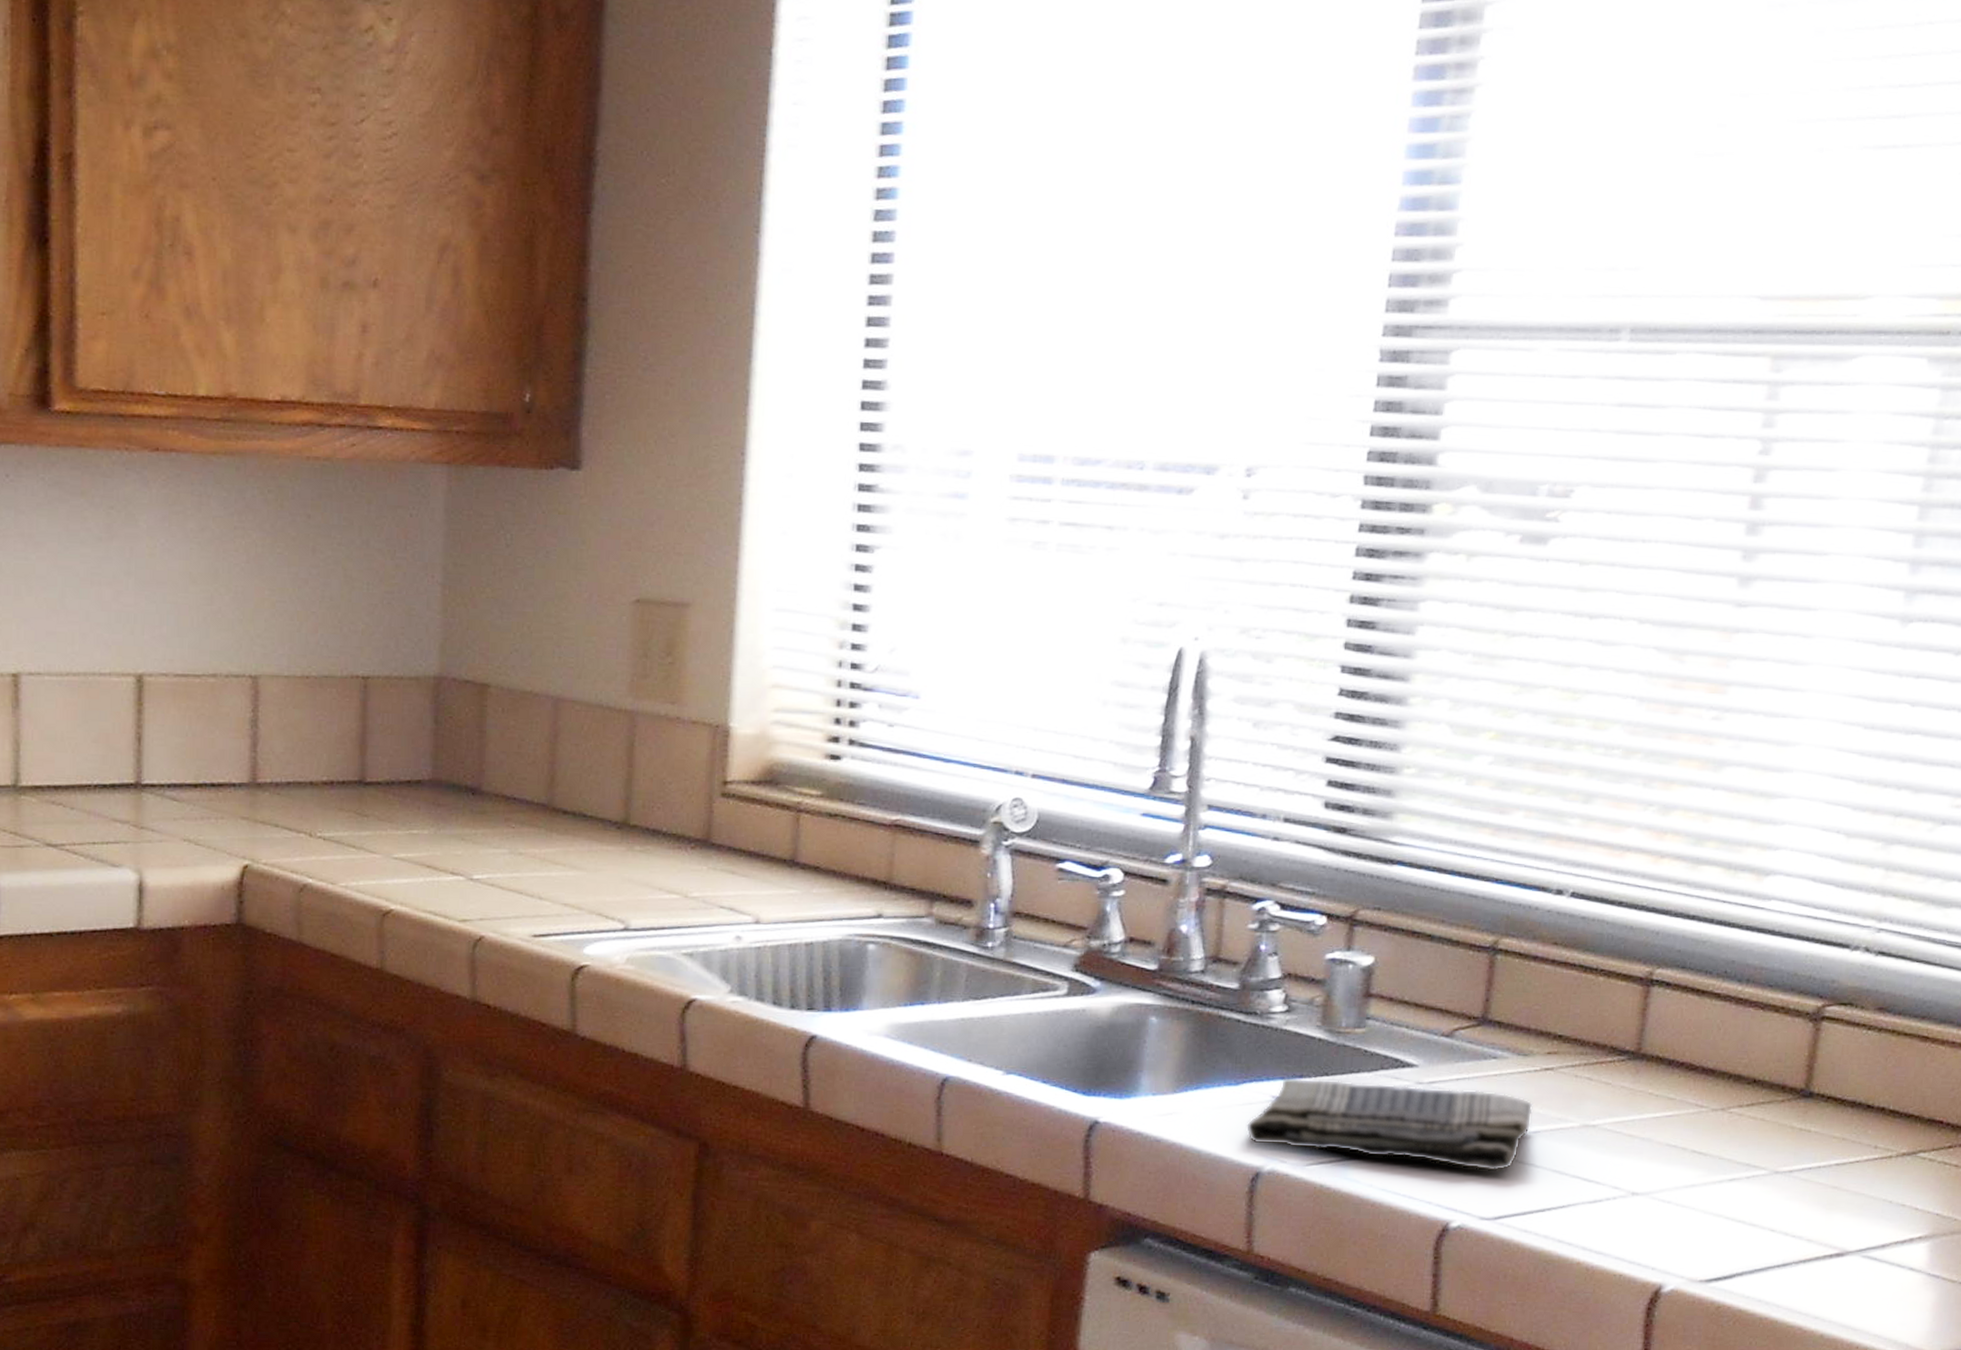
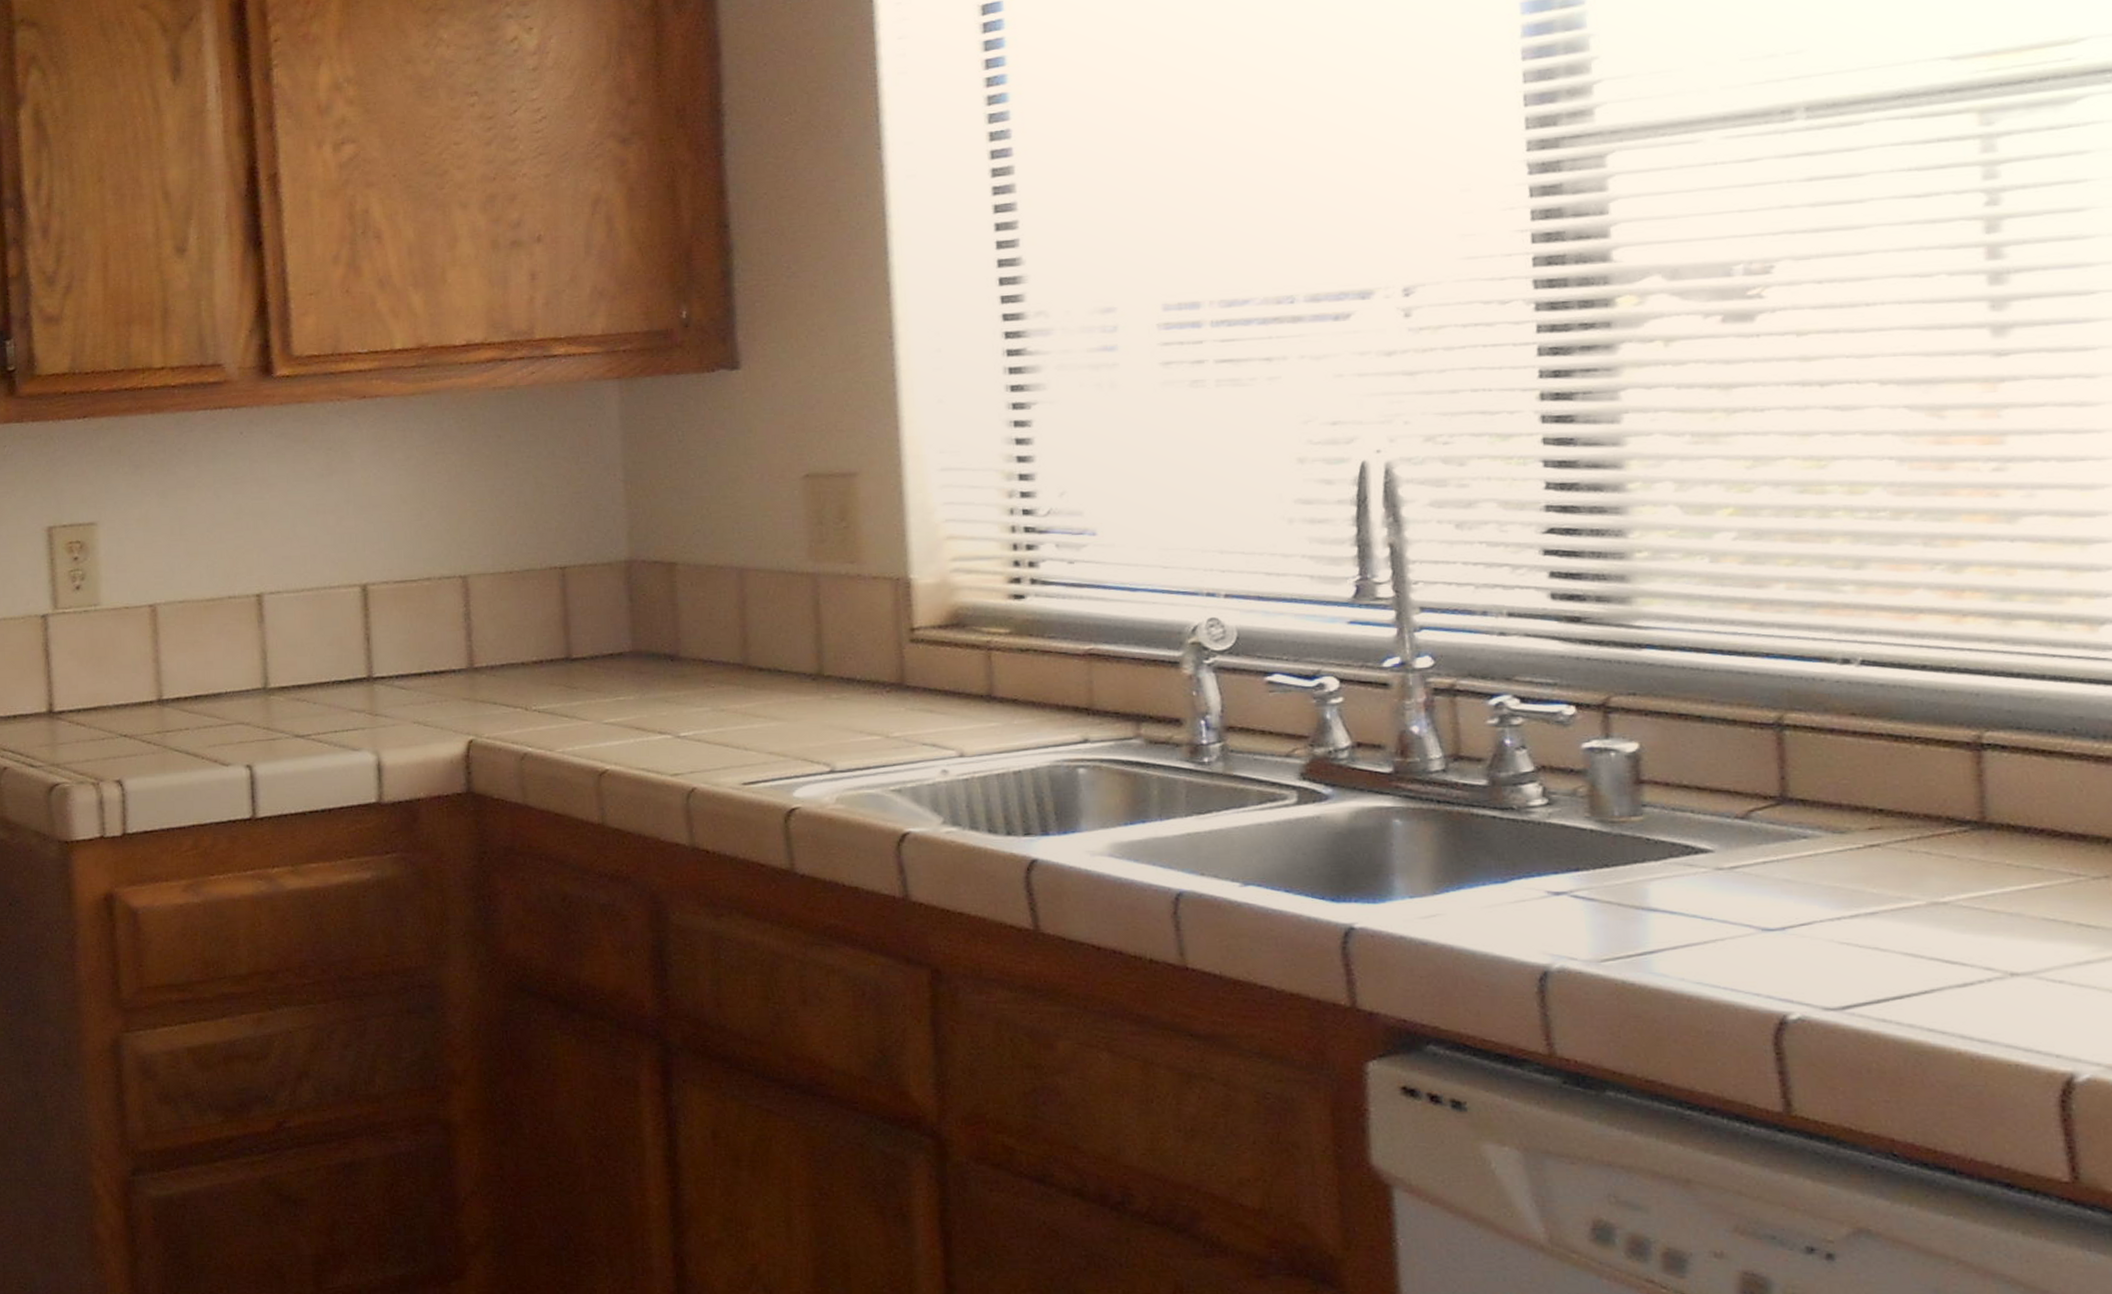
dish towel: present [1245,1078,1533,1171] -> none [1522,871,1866,958]

